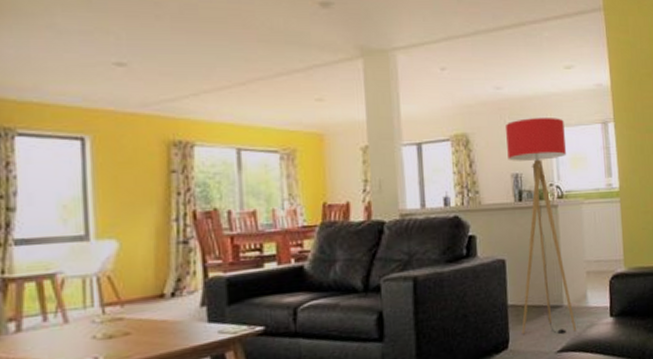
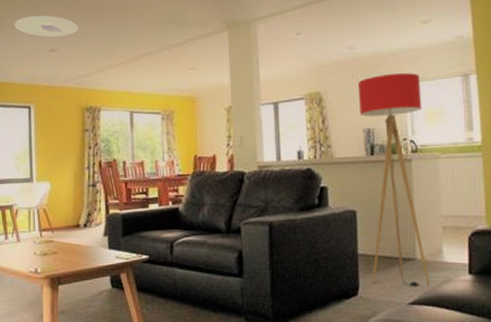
ceiling light: none [55,15,160,48] -> present [14,15,78,38]

